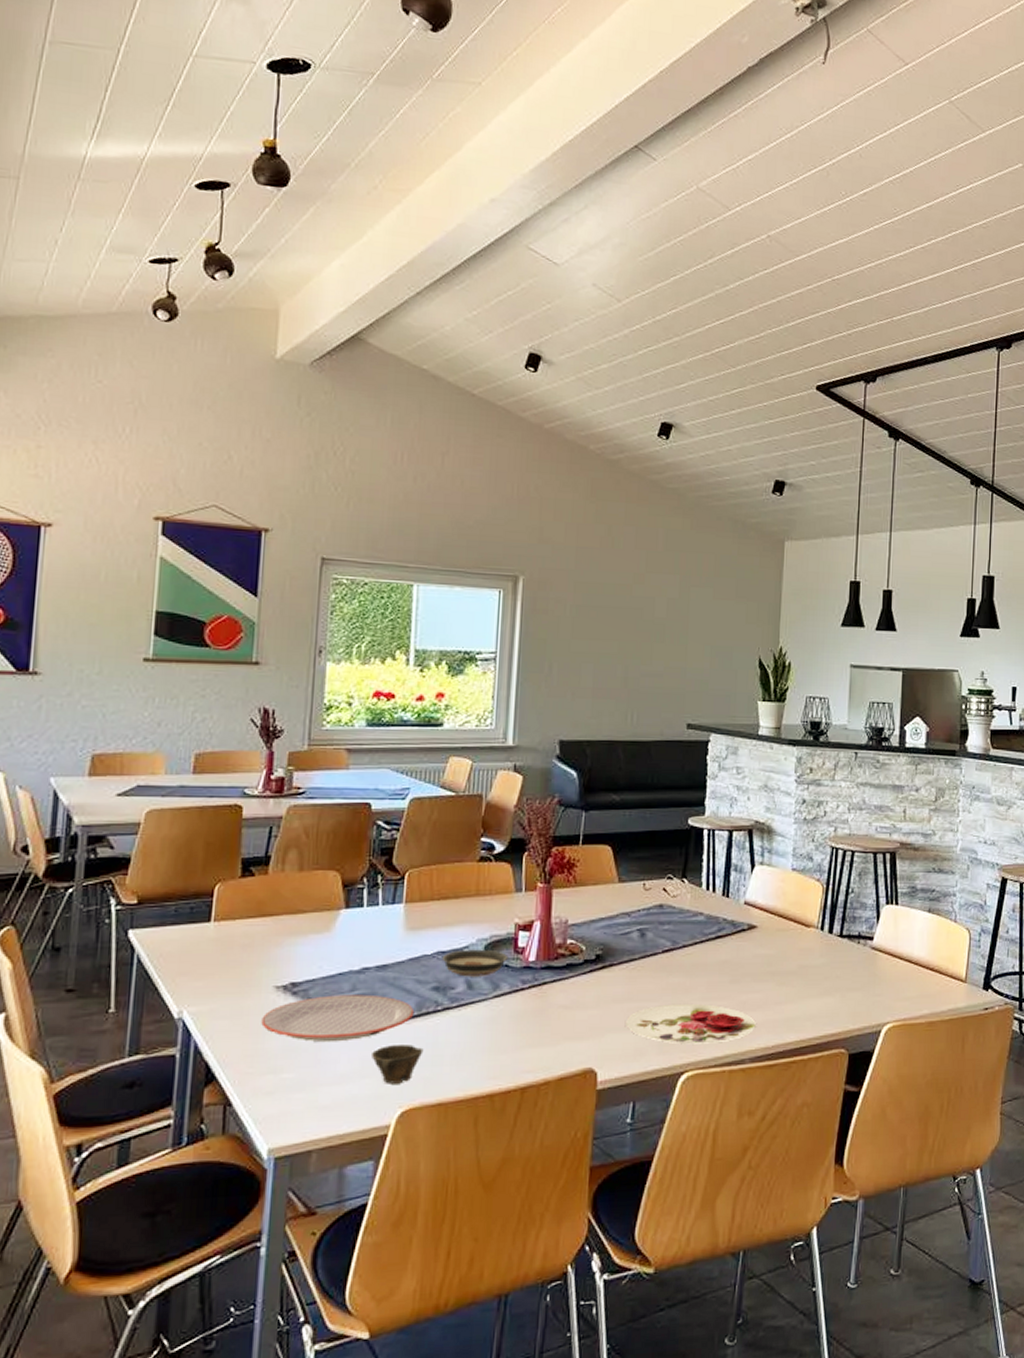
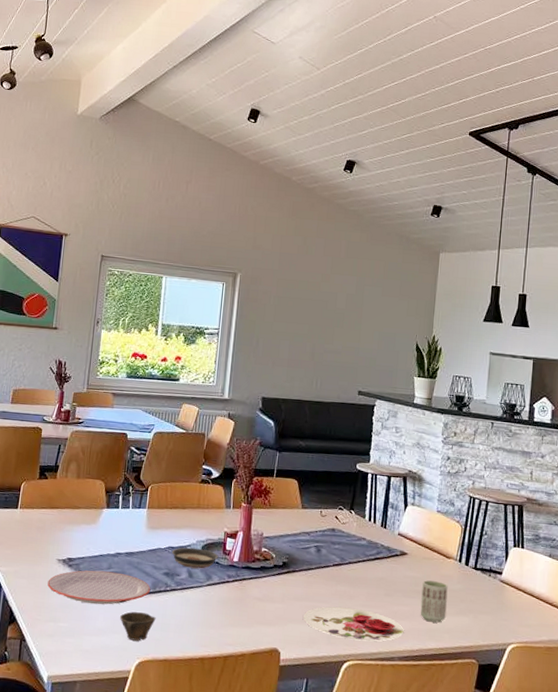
cup: none [775,957,809,1009] -> present [420,580,448,623]

